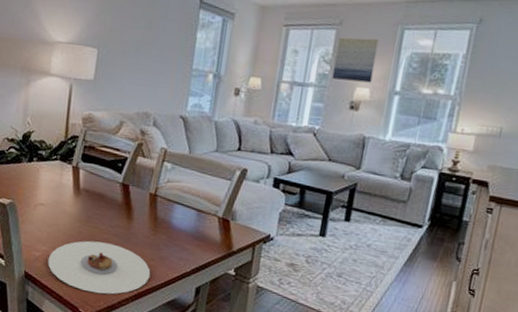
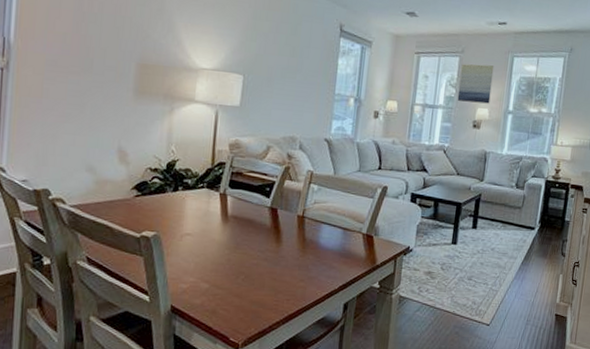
plate: present [47,240,151,295] -> none [195,267,301,321]

